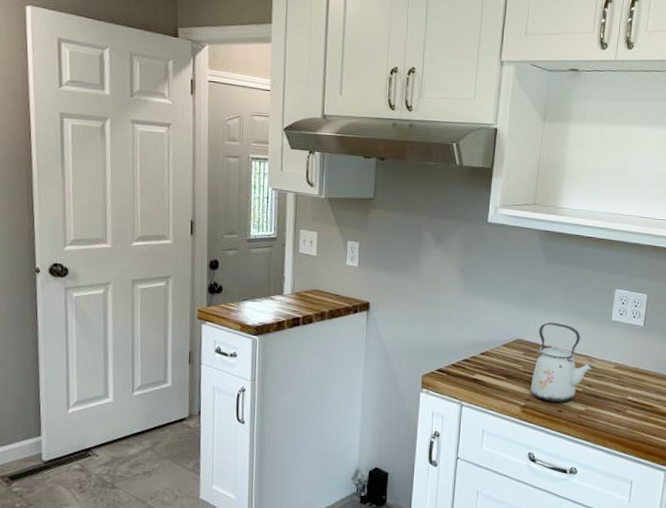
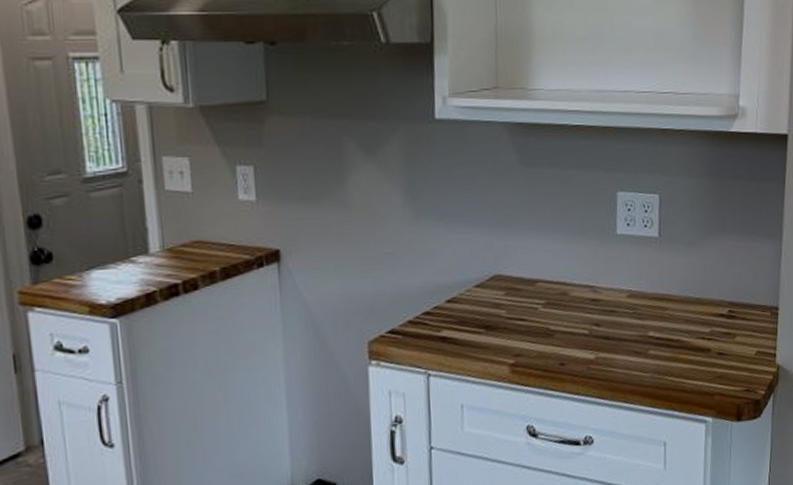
kettle: present [530,322,593,402] -> none [519,246,600,354]

